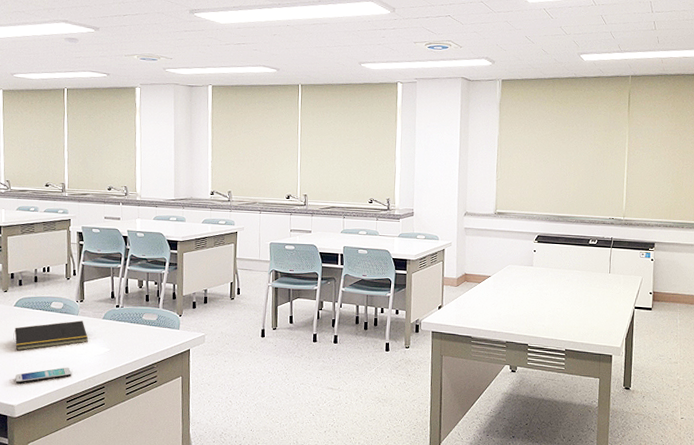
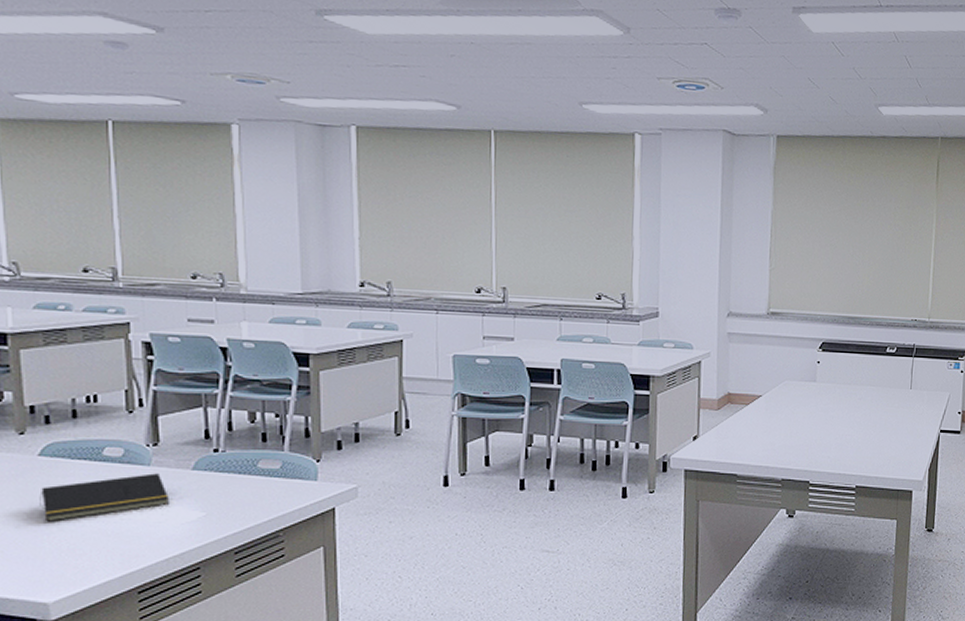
smartphone: present [15,367,71,384] -> none [47,542,144,571]

